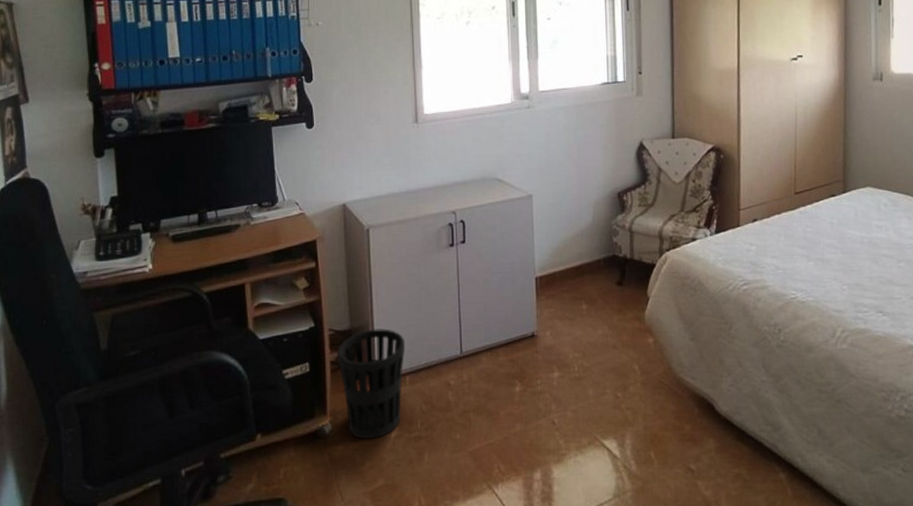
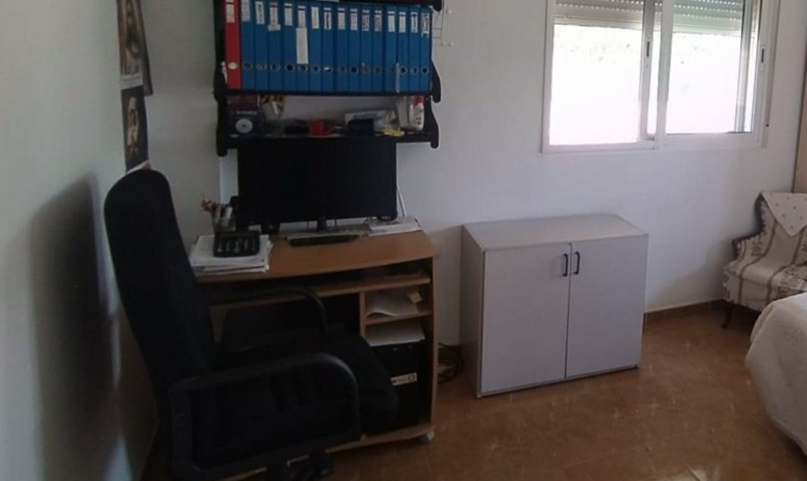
wastebasket: present [337,329,406,439] -> none [445,347,512,449]

